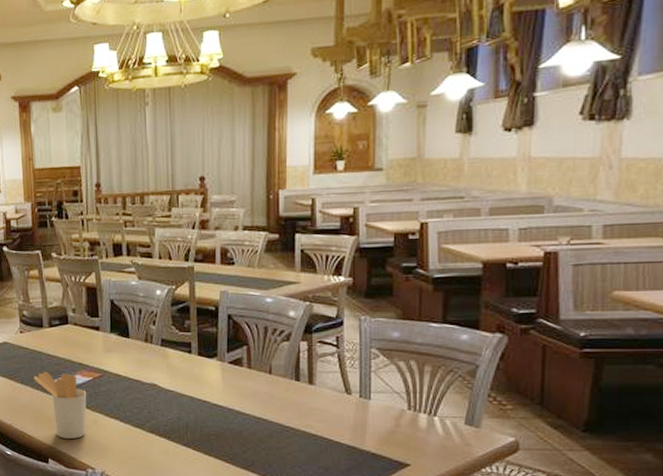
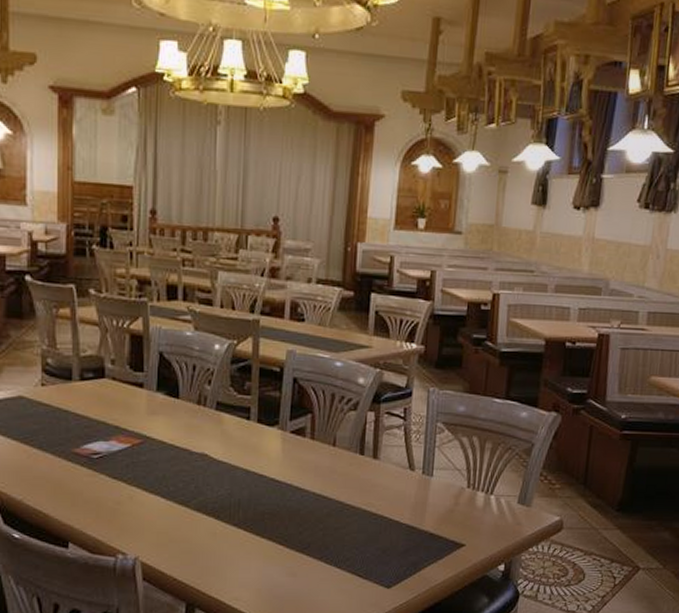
utensil holder: present [33,371,87,439] -> none [55,435,123,518]

